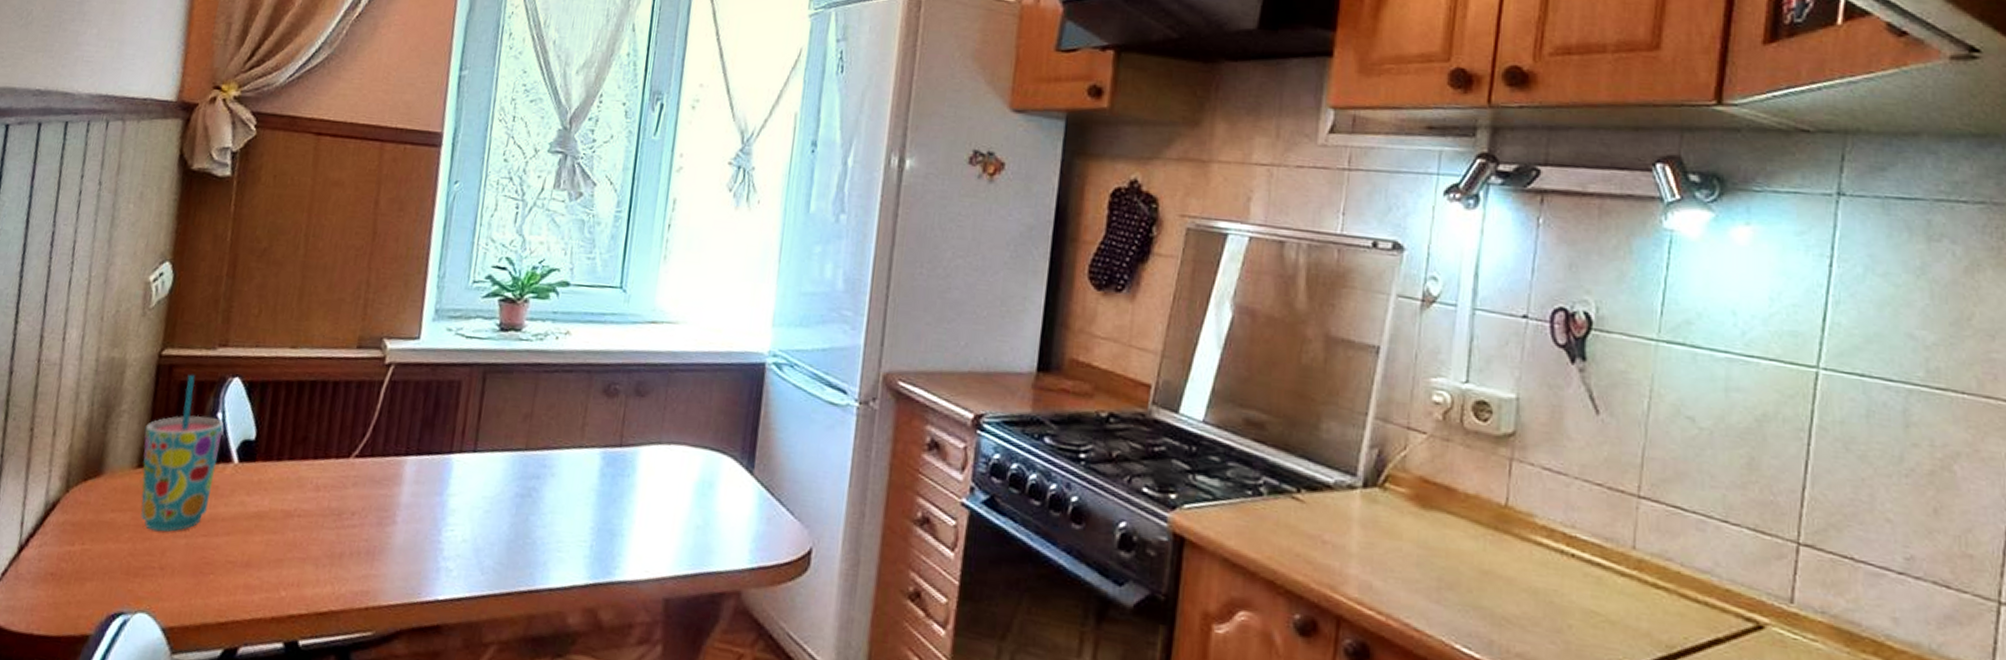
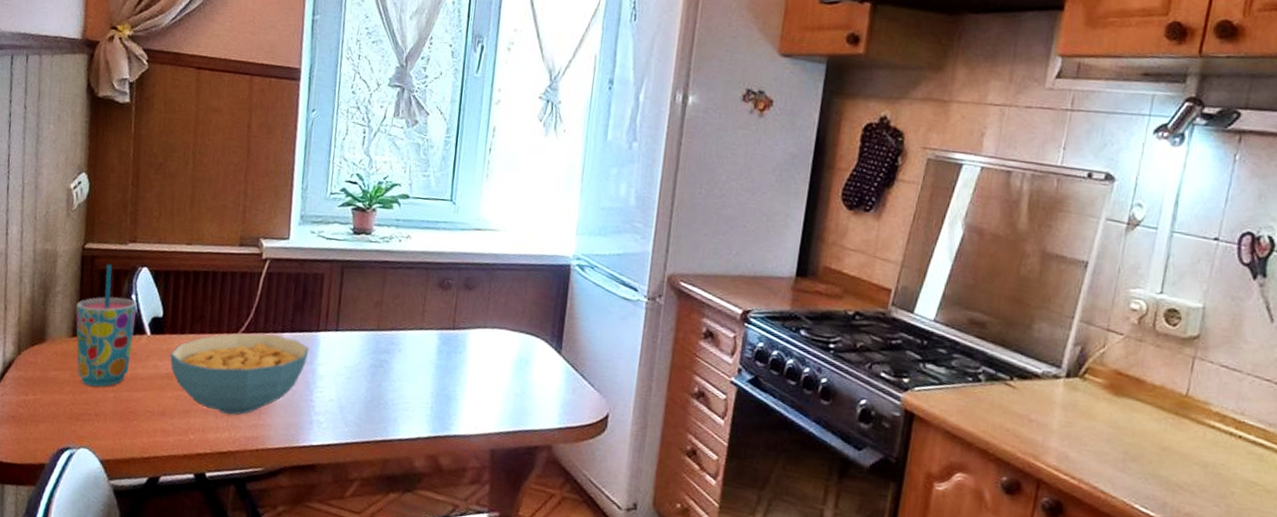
cereal bowl: none [261,458,440,563] -> present [170,333,309,415]

